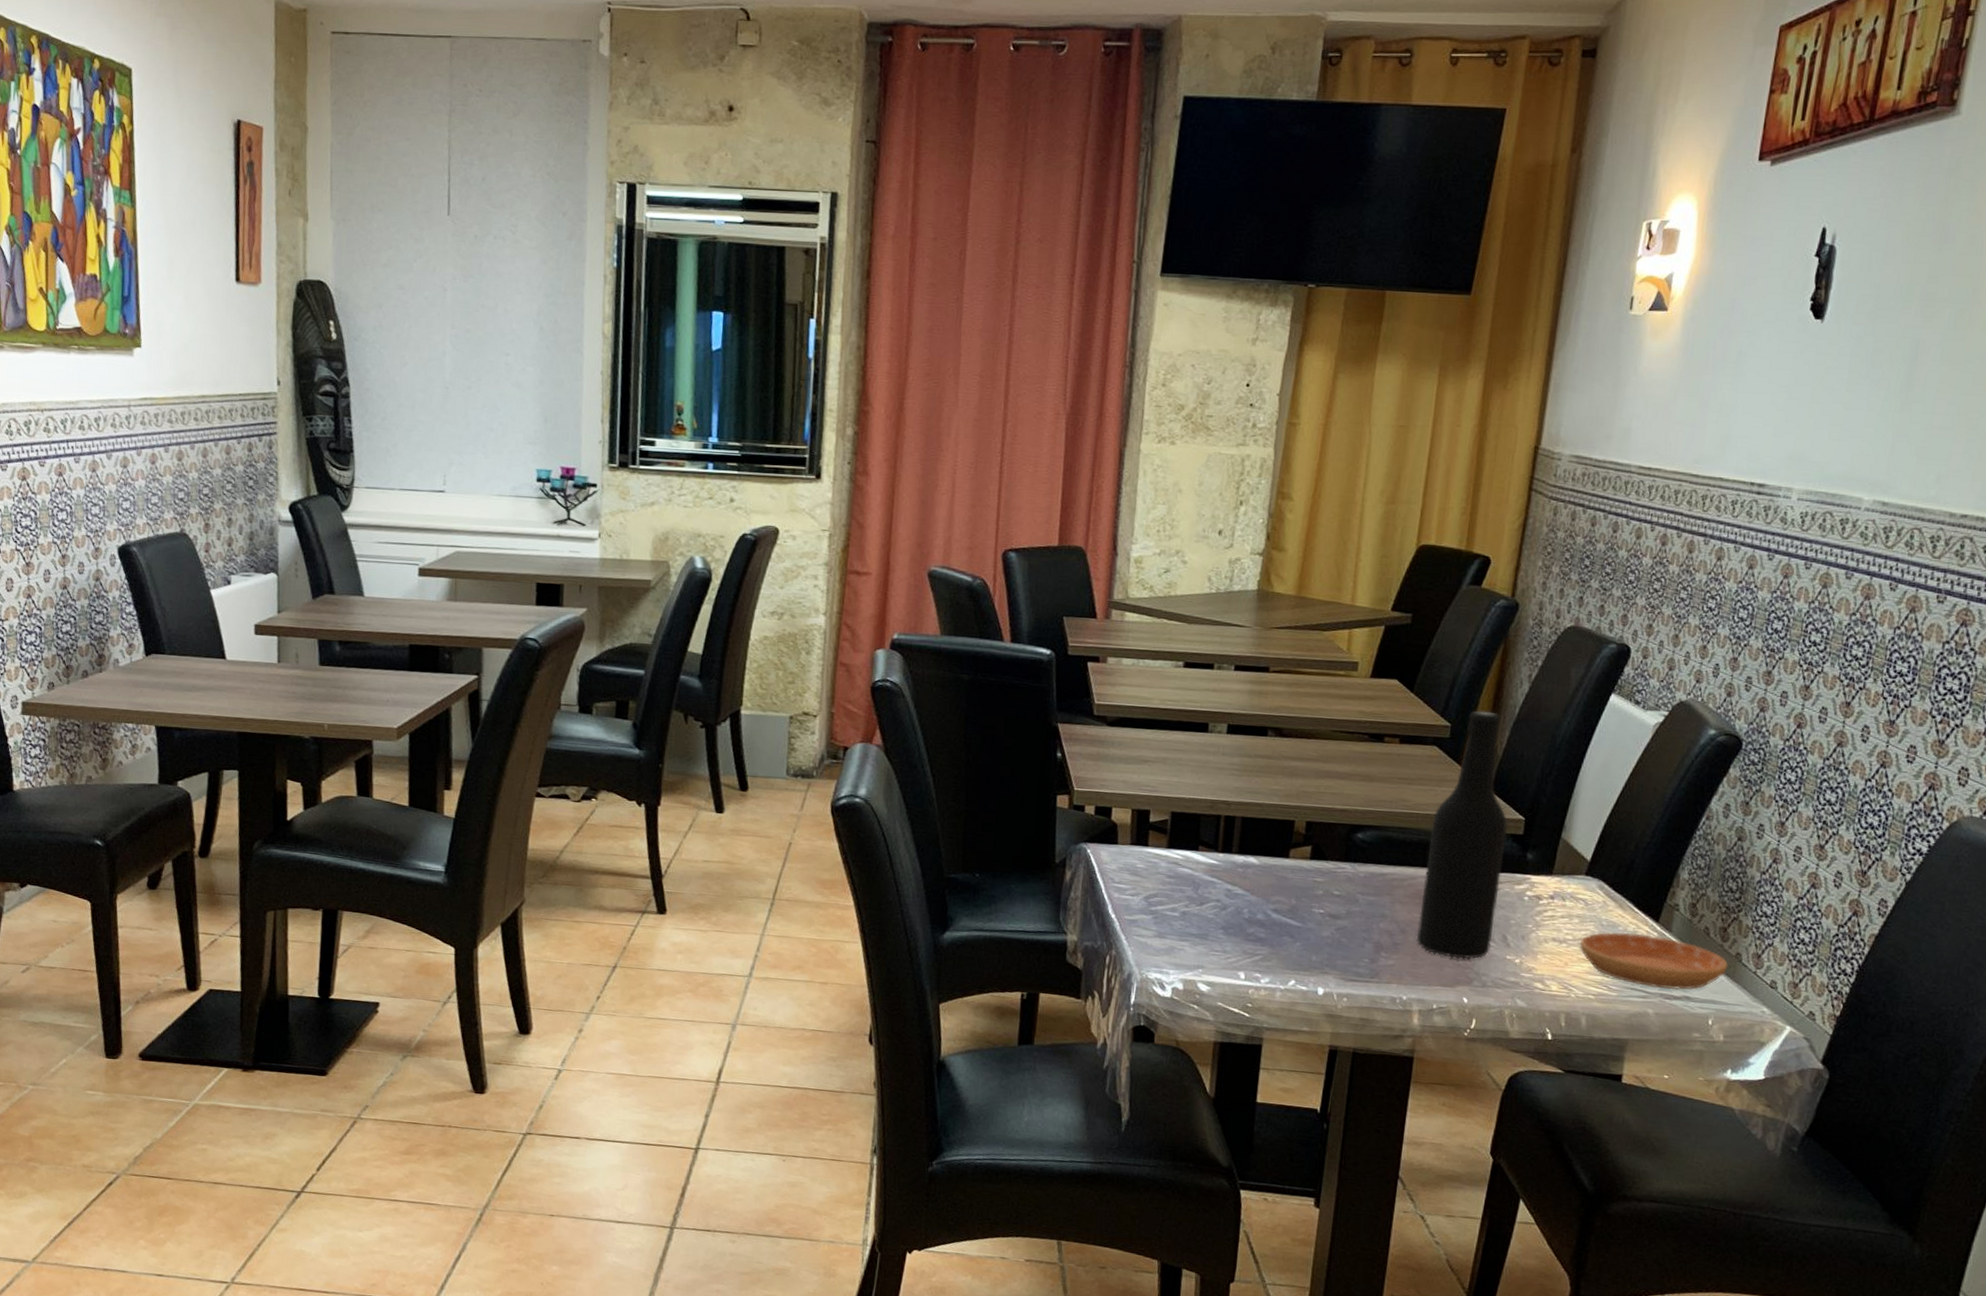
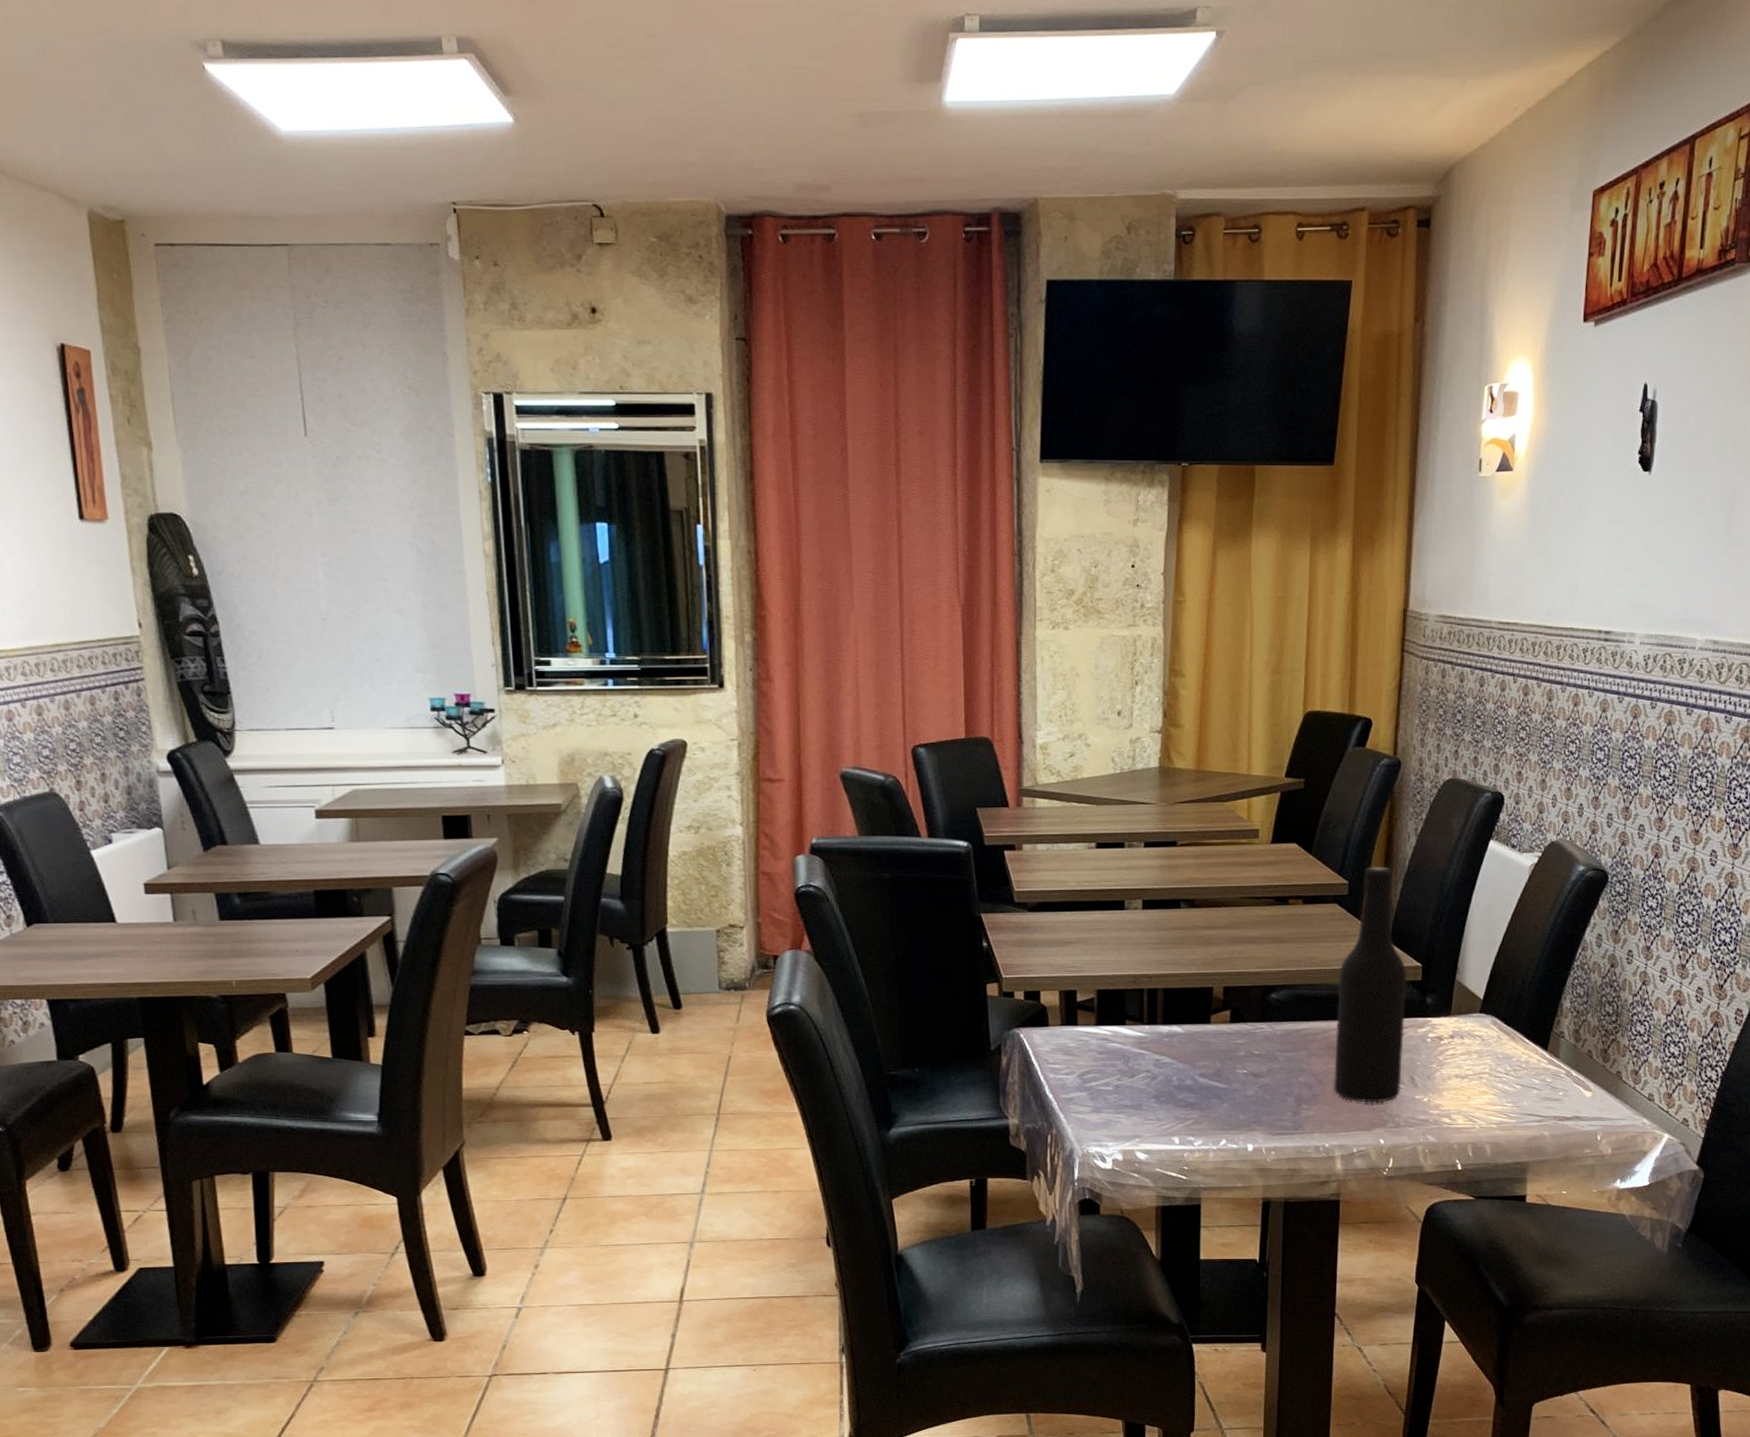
saucer: present [1579,932,1728,990] -> none [1479,1062,1610,1112]

